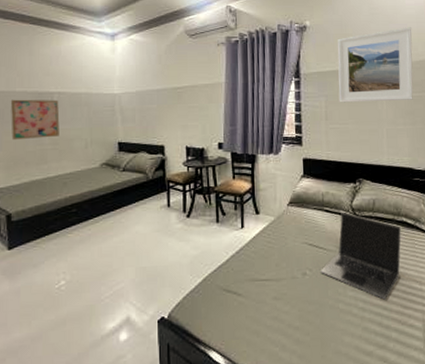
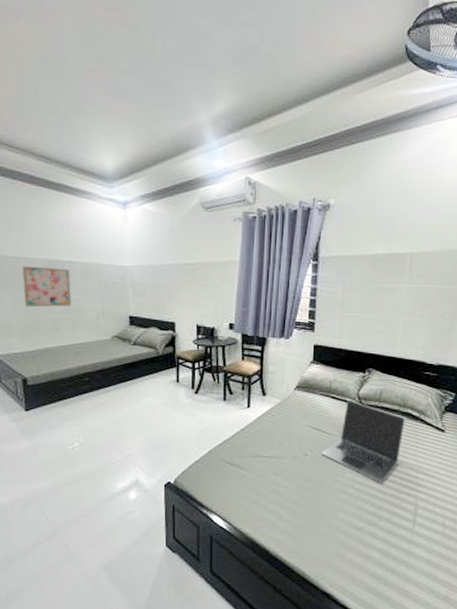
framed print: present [337,27,413,103] -> none [357,212,445,292]

